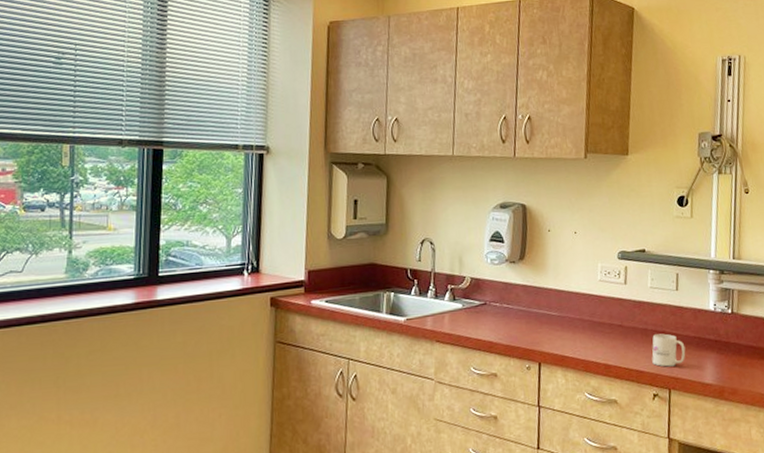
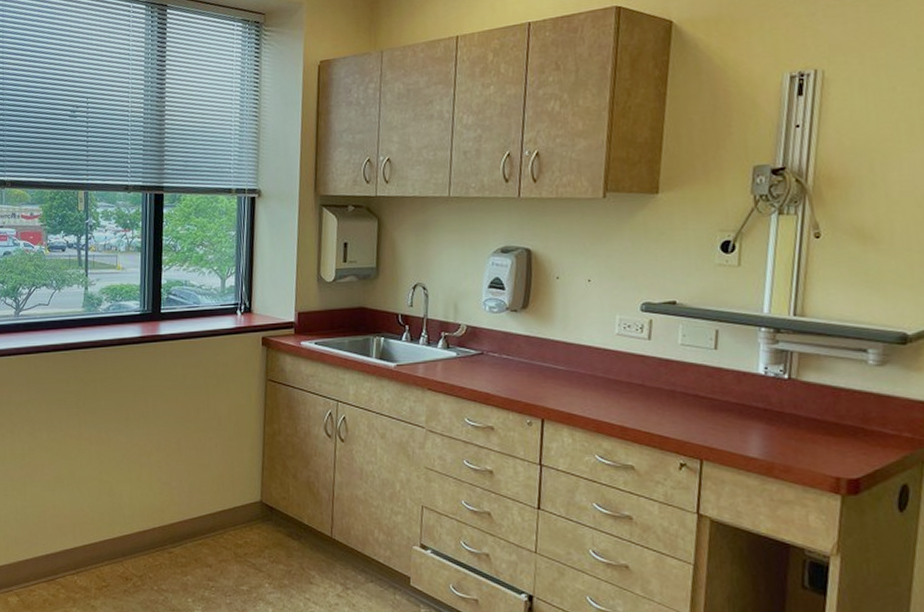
mug: present [652,333,686,367] -> none [680,397,724,435]

